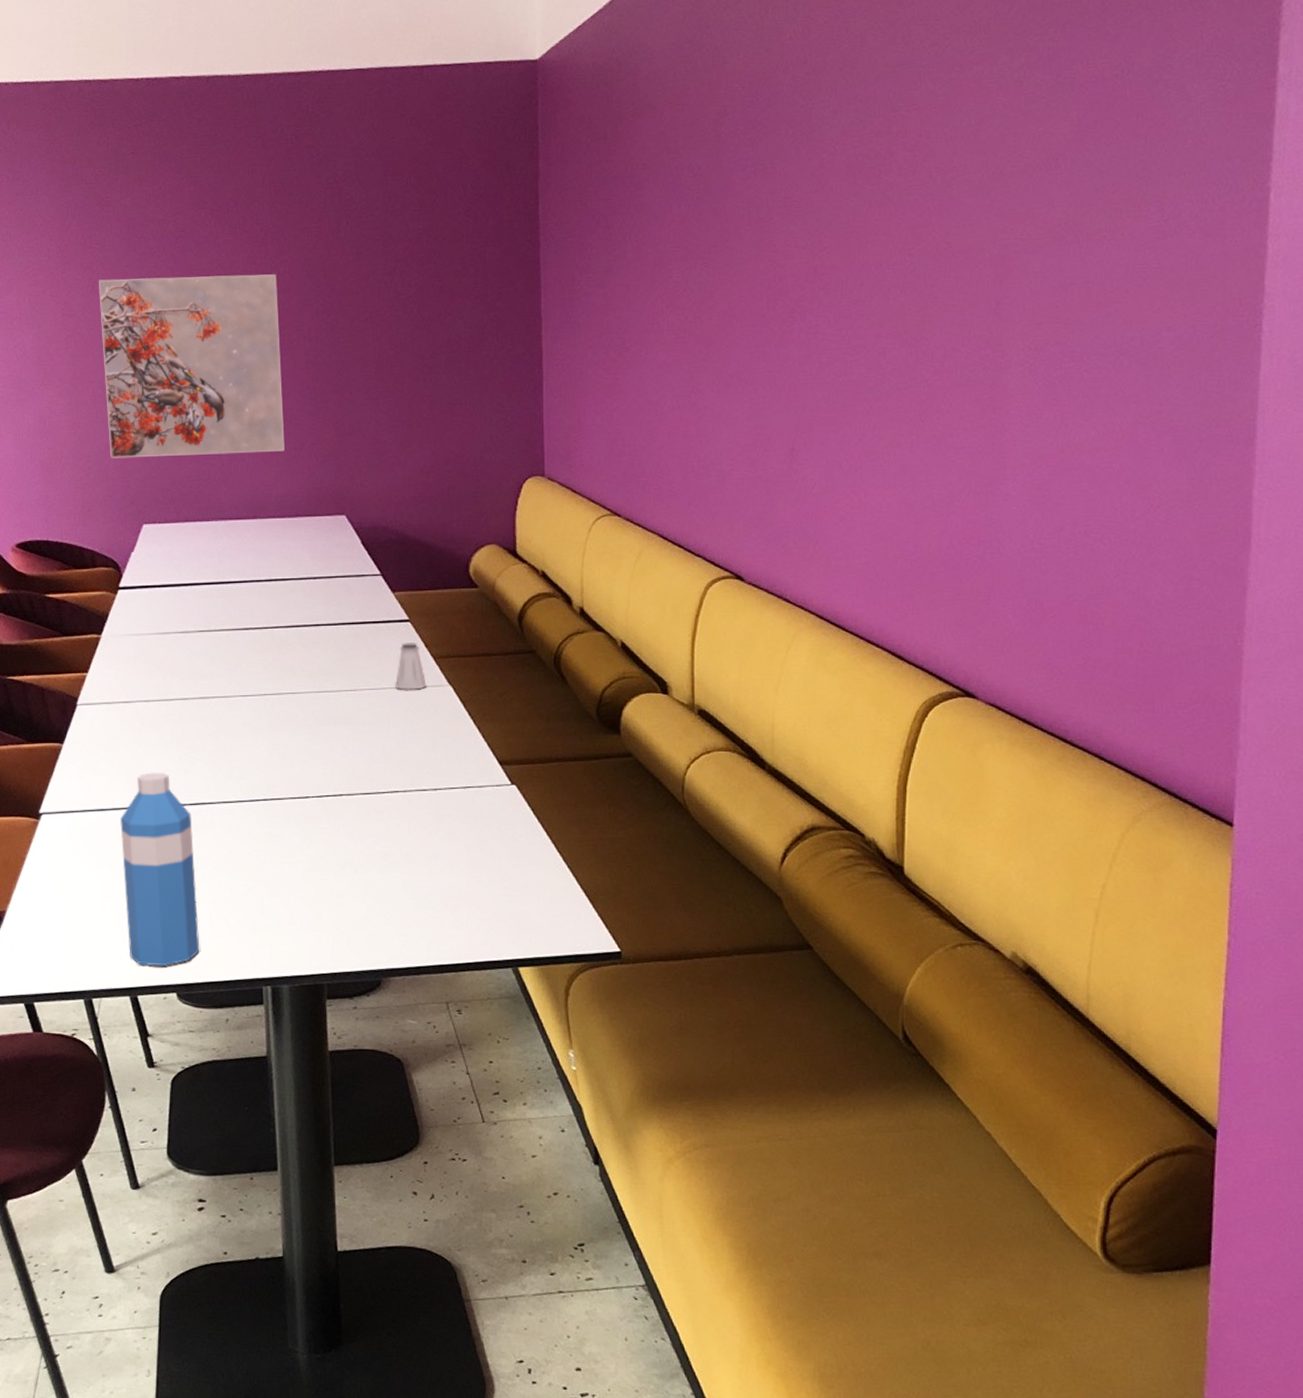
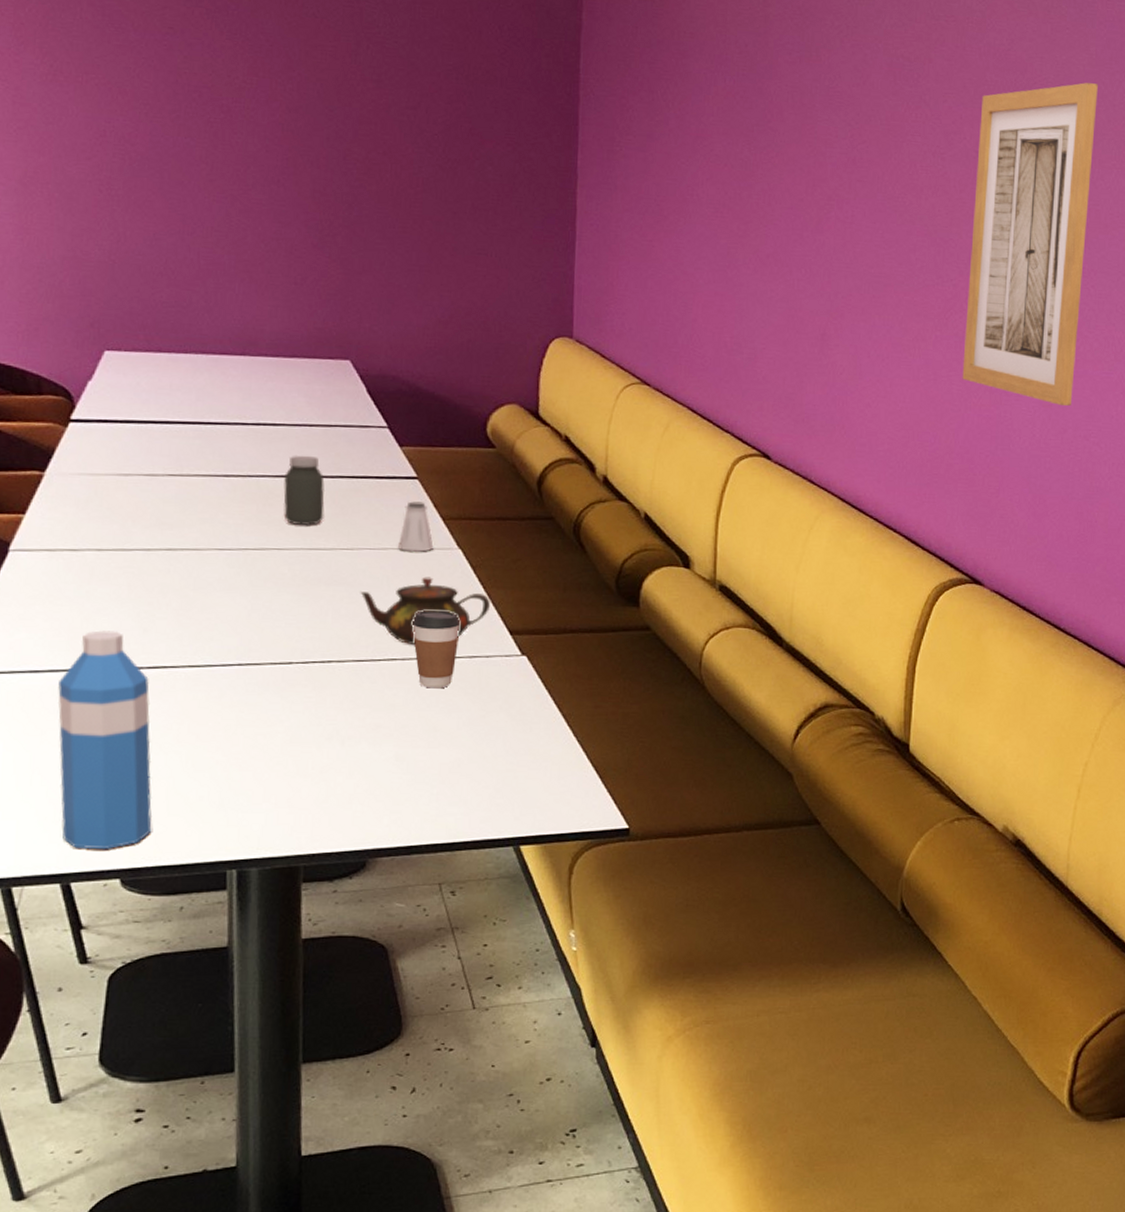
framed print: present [98,274,285,459] -> none [61,68,283,285]
jar: none [293,606,330,671] -> present [283,455,325,526]
teapot: none [364,713,480,777] -> present [360,577,490,644]
coffee cup: none [411,744,454,818] -> present [412,609,461,689]
wall art: none [943,152,1082,503] -> present [962,82,1098,406]

